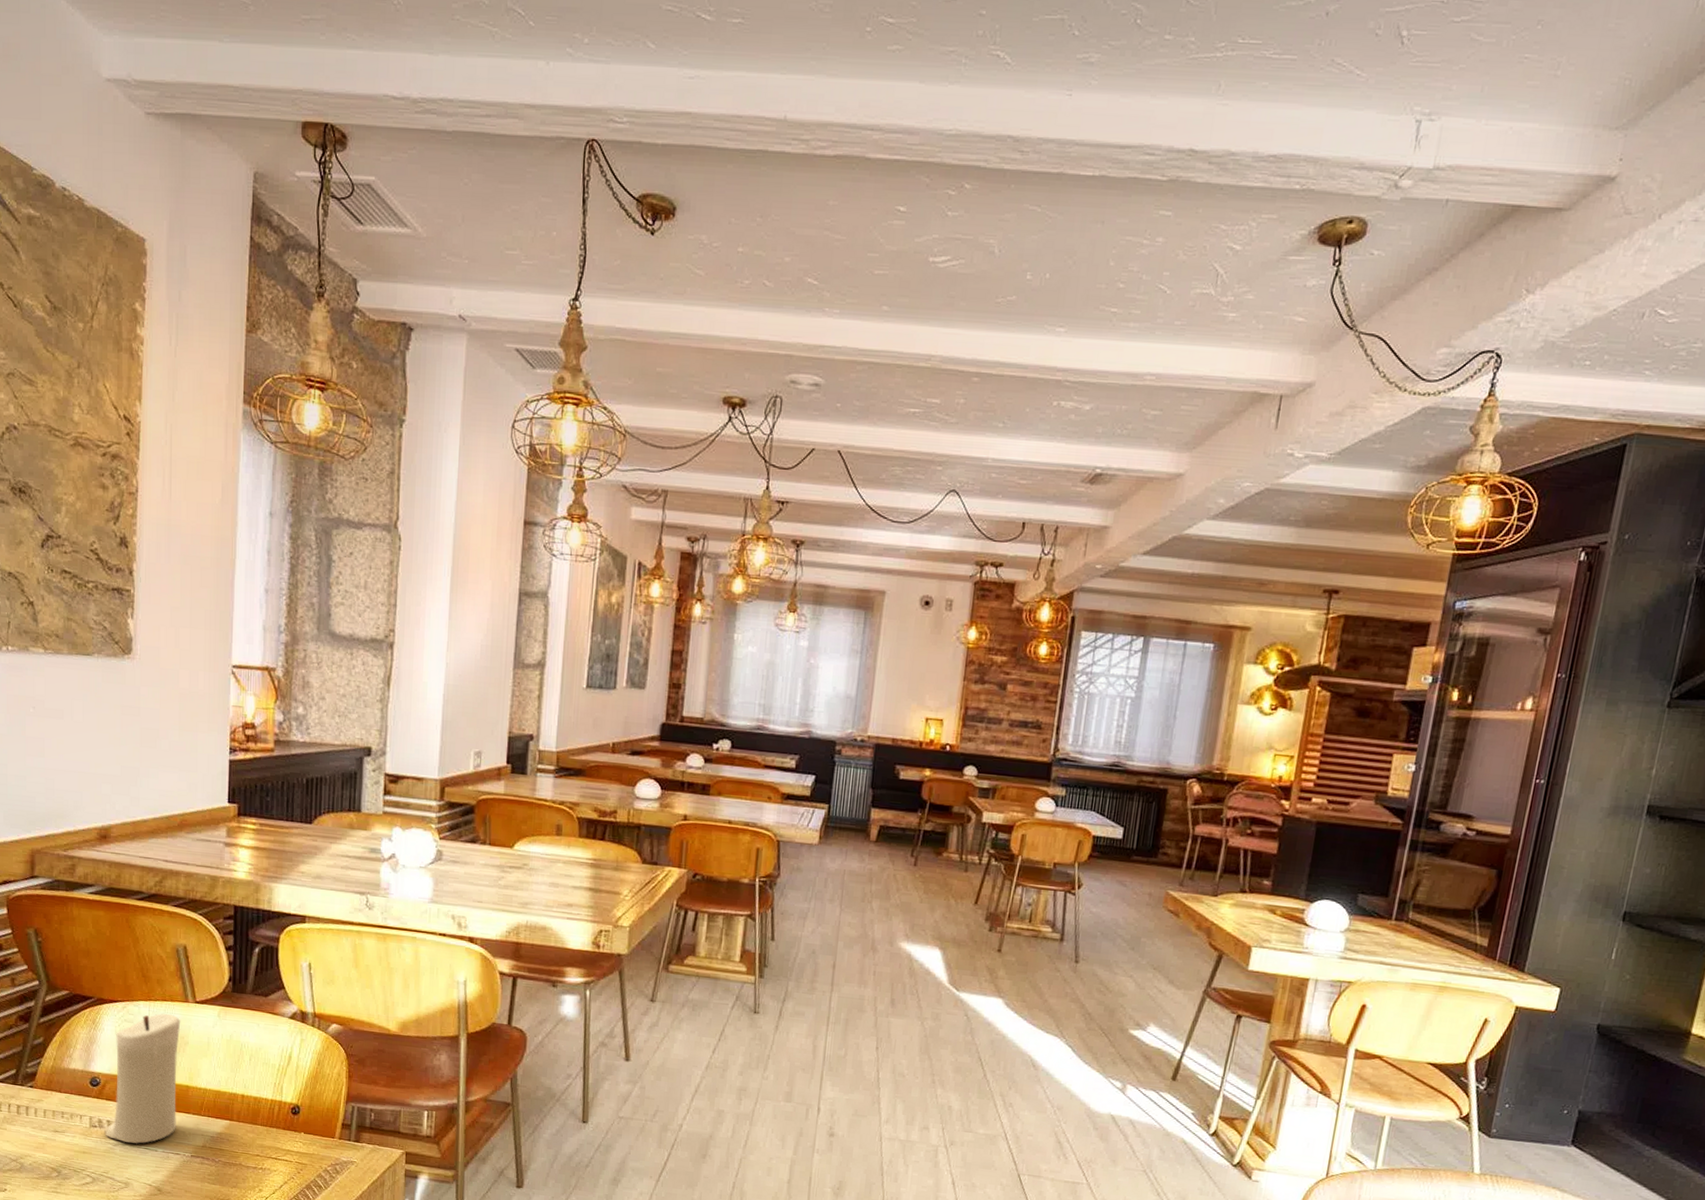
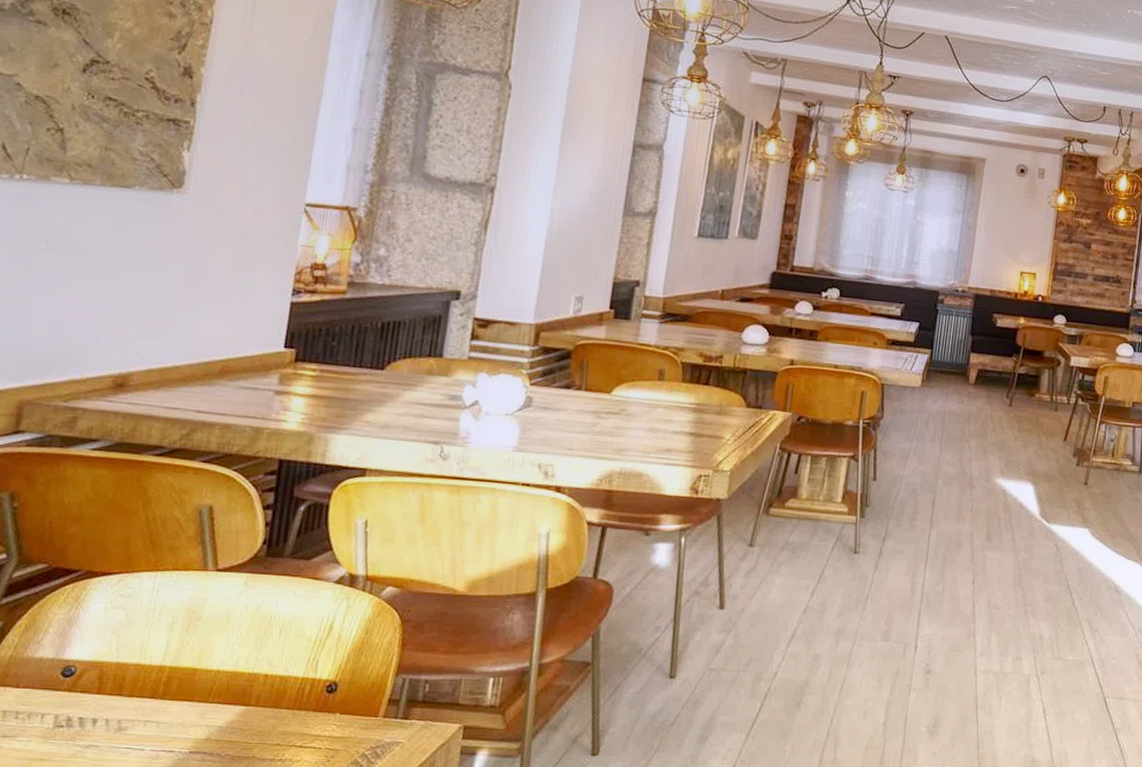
candle: present [104,1013,181,1144] -> none [73,584,195,744]

